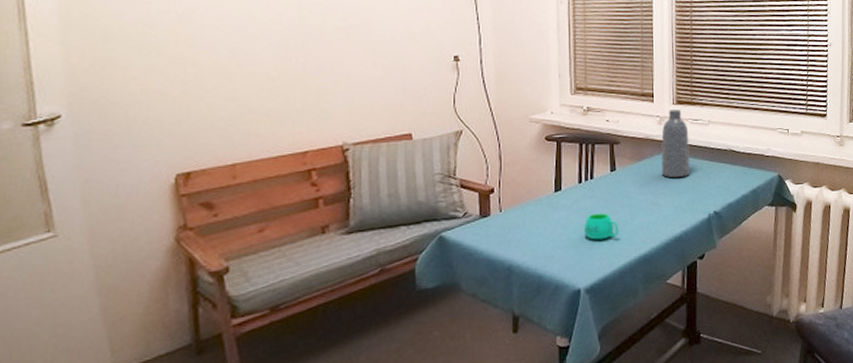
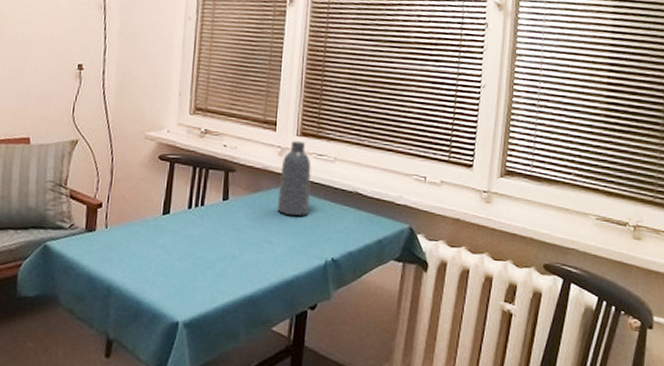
mug: present [584,212,619,240] -> none [188,242,226,273]

